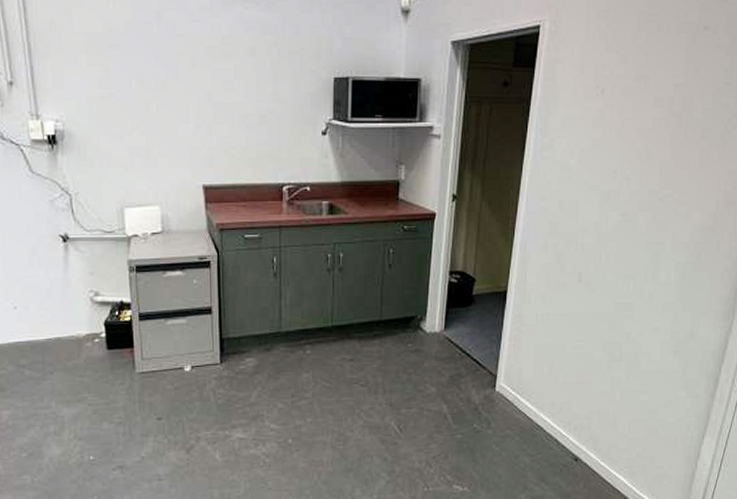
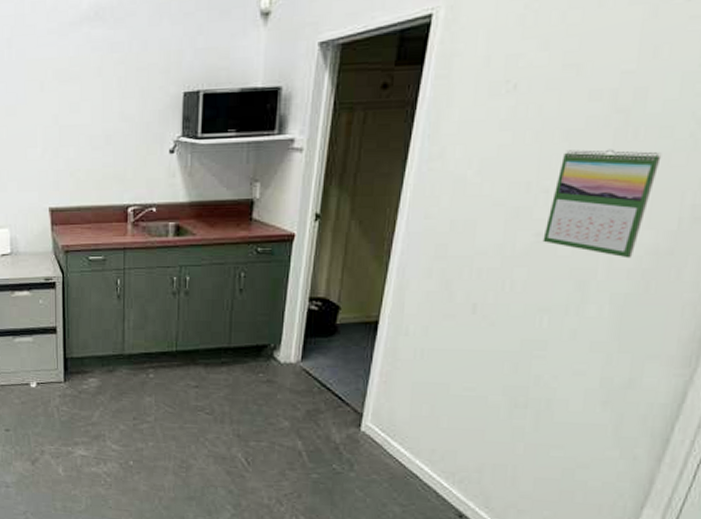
calendar: none [627,145,704,234] -> present [542,149,662,259]

